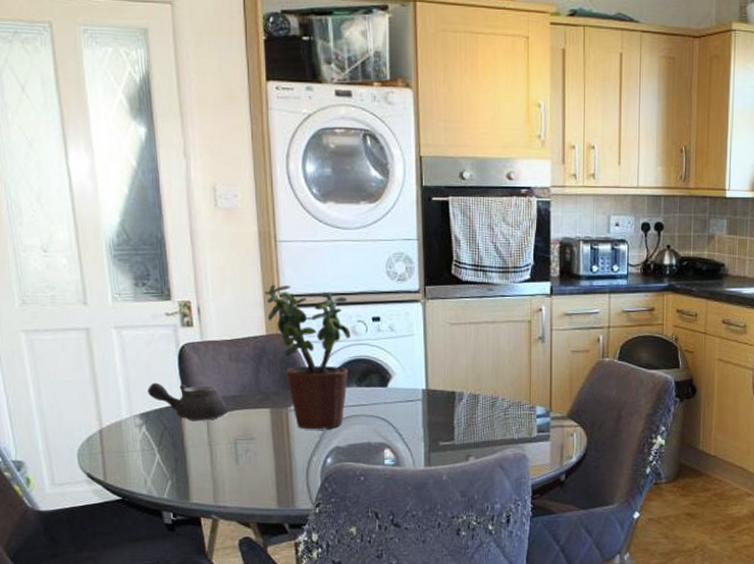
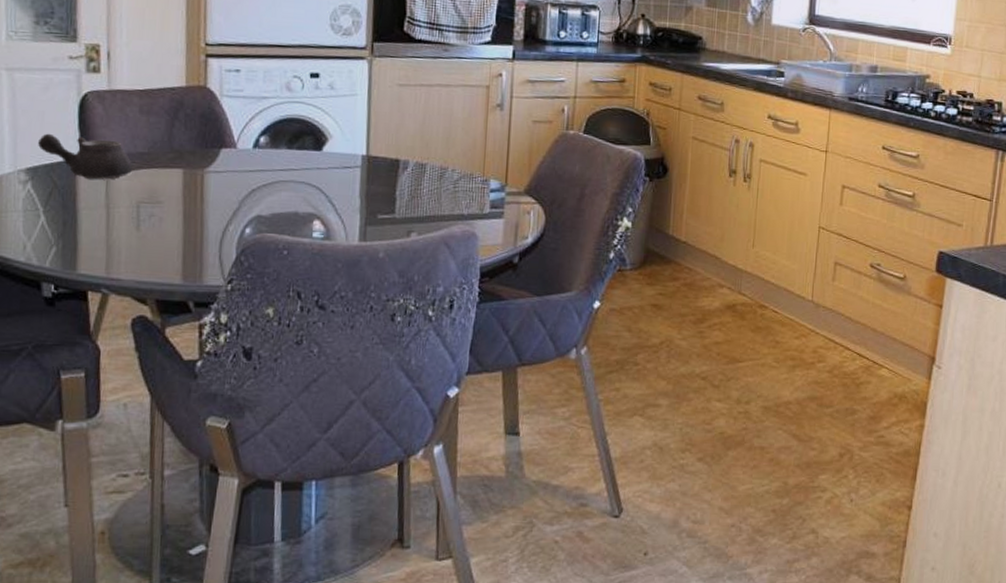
potted plant: present [265,284,351,430] -> none [188,31,284,195]

